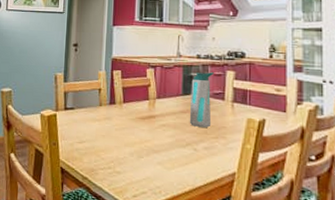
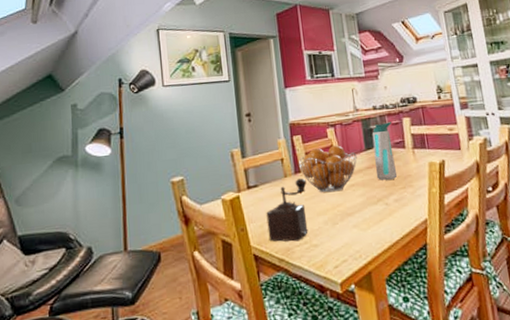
pepper mill: none [76,109,119,165] -> present [266,178,308,242]
fruit basket: none [114,85,173,128] -> present [298,145,357,193]

